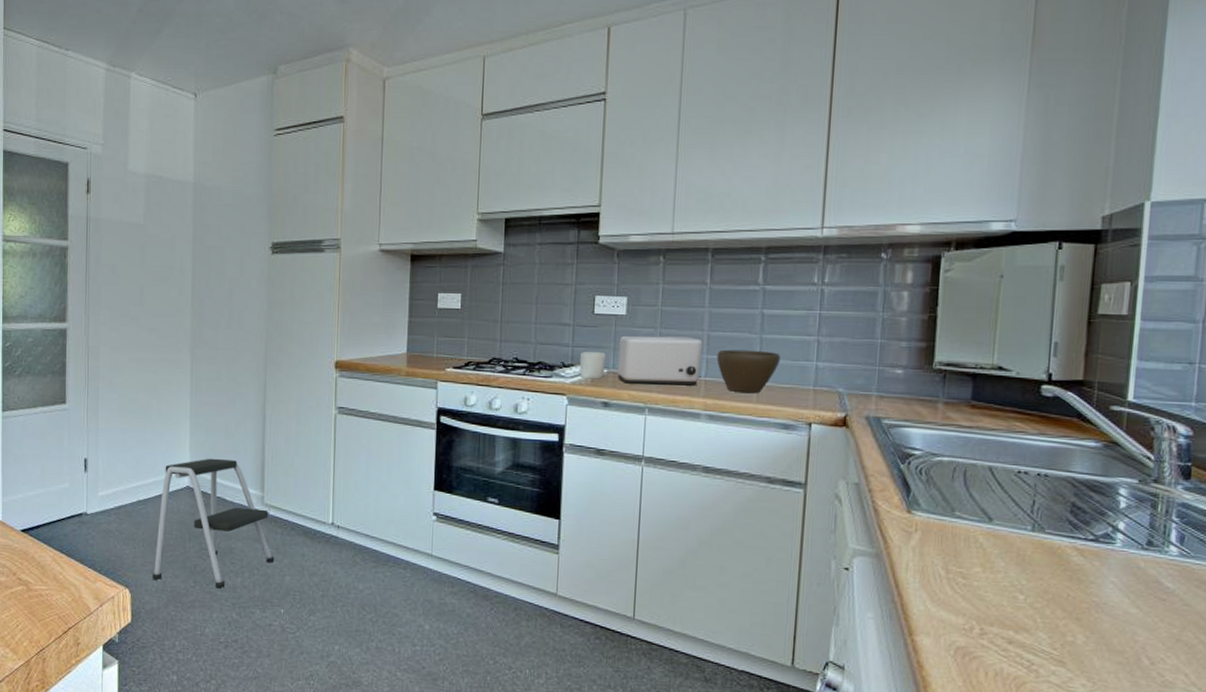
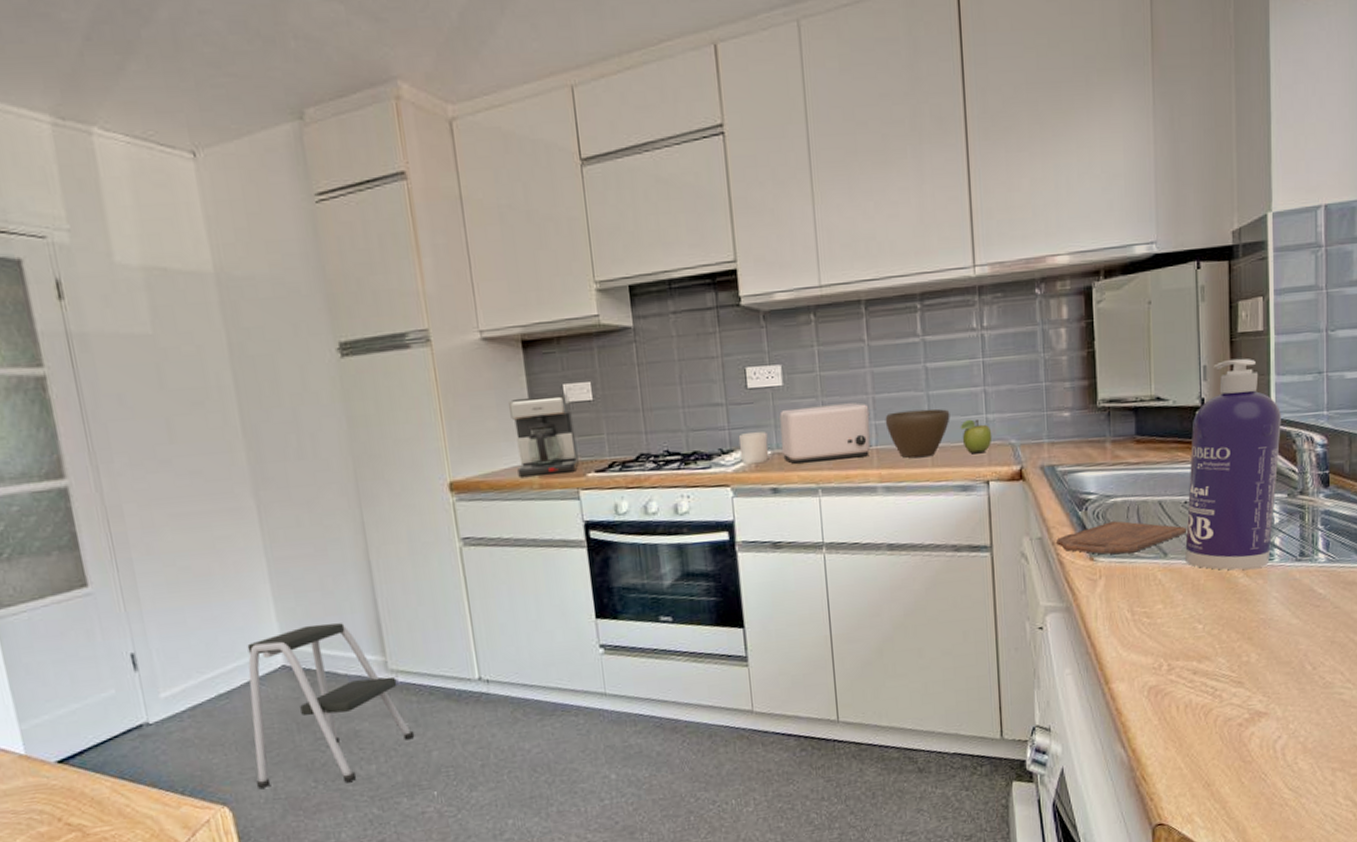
coffee maker: none [390,300,442,366] -> present [509,394,579,478]
fruit: none [788,364,820,397] -> present [960,419,993,454]
cutting board: none [873,479,1018,513] -> present [1056,521,1188,555]
spray bottle: none [1012,339,1140,550] -> present [1185,358,1281,571]

